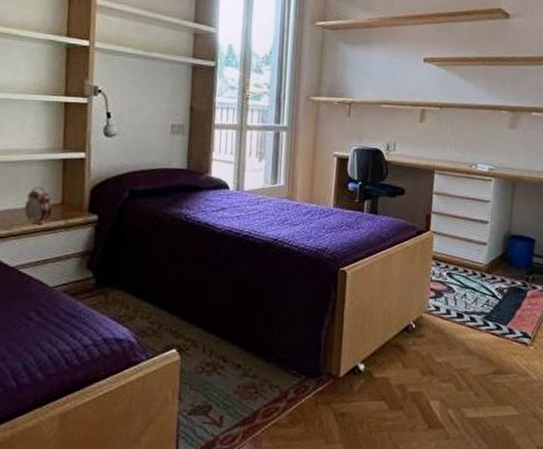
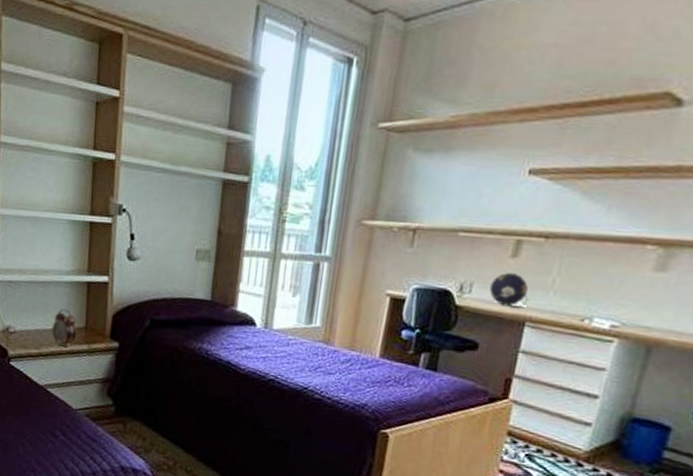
globe: none [408,134,435,160] -> present [489,273,529,308]

